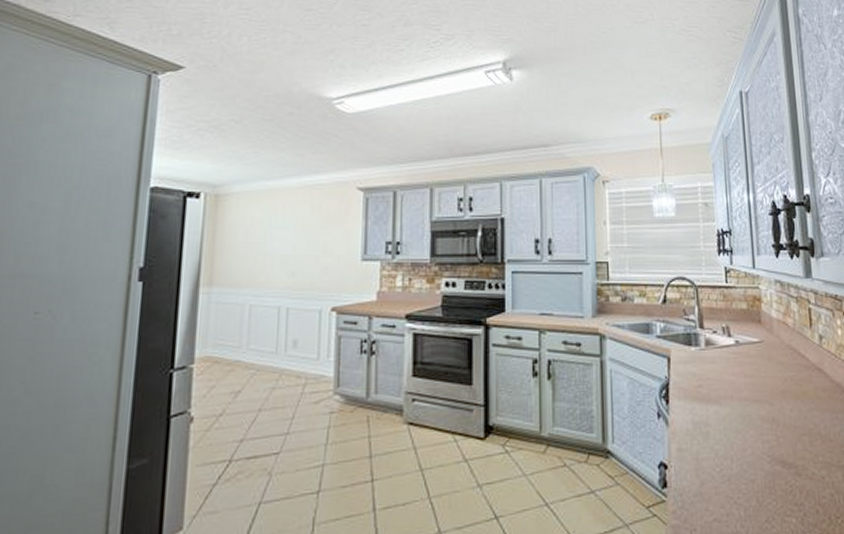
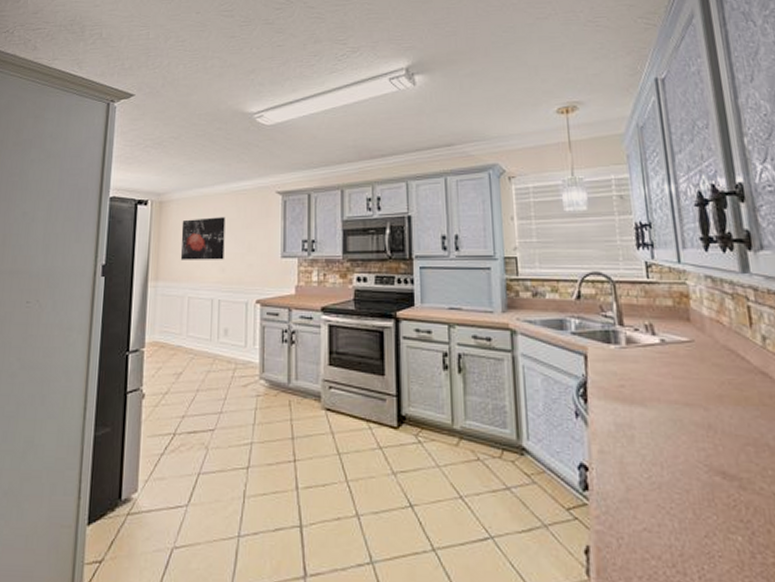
wall art: none [240,214,297,263] -> present [180,217,225,260]

